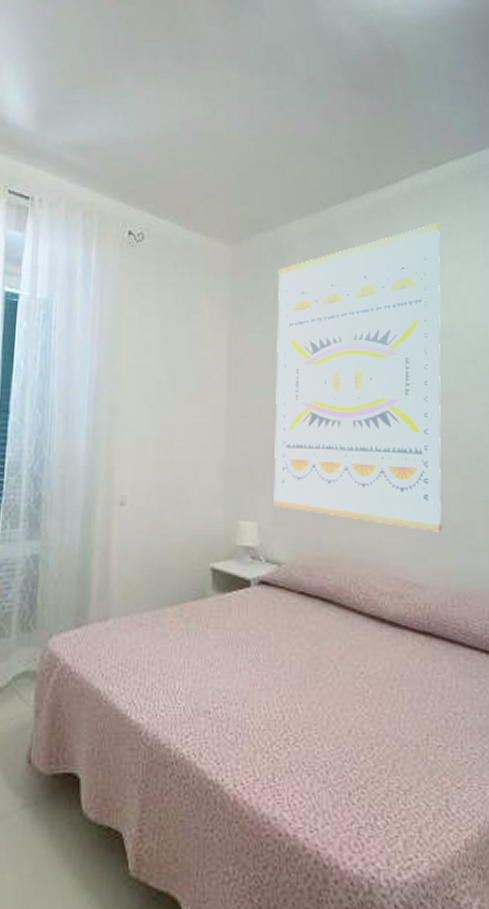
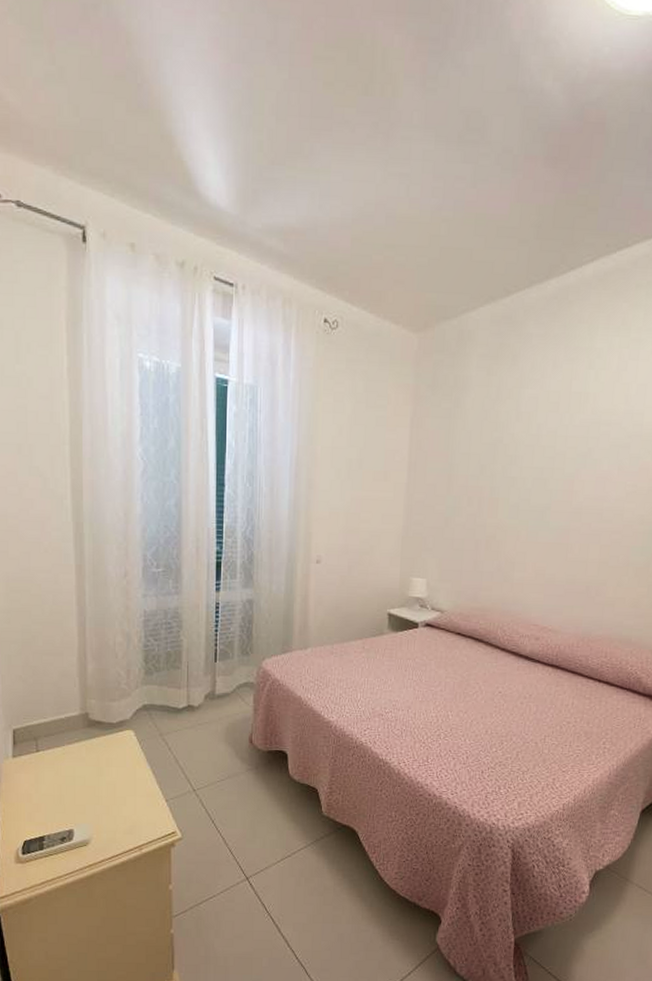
wall art: present [273,223,442,532] -> none [441,311,616,590]

